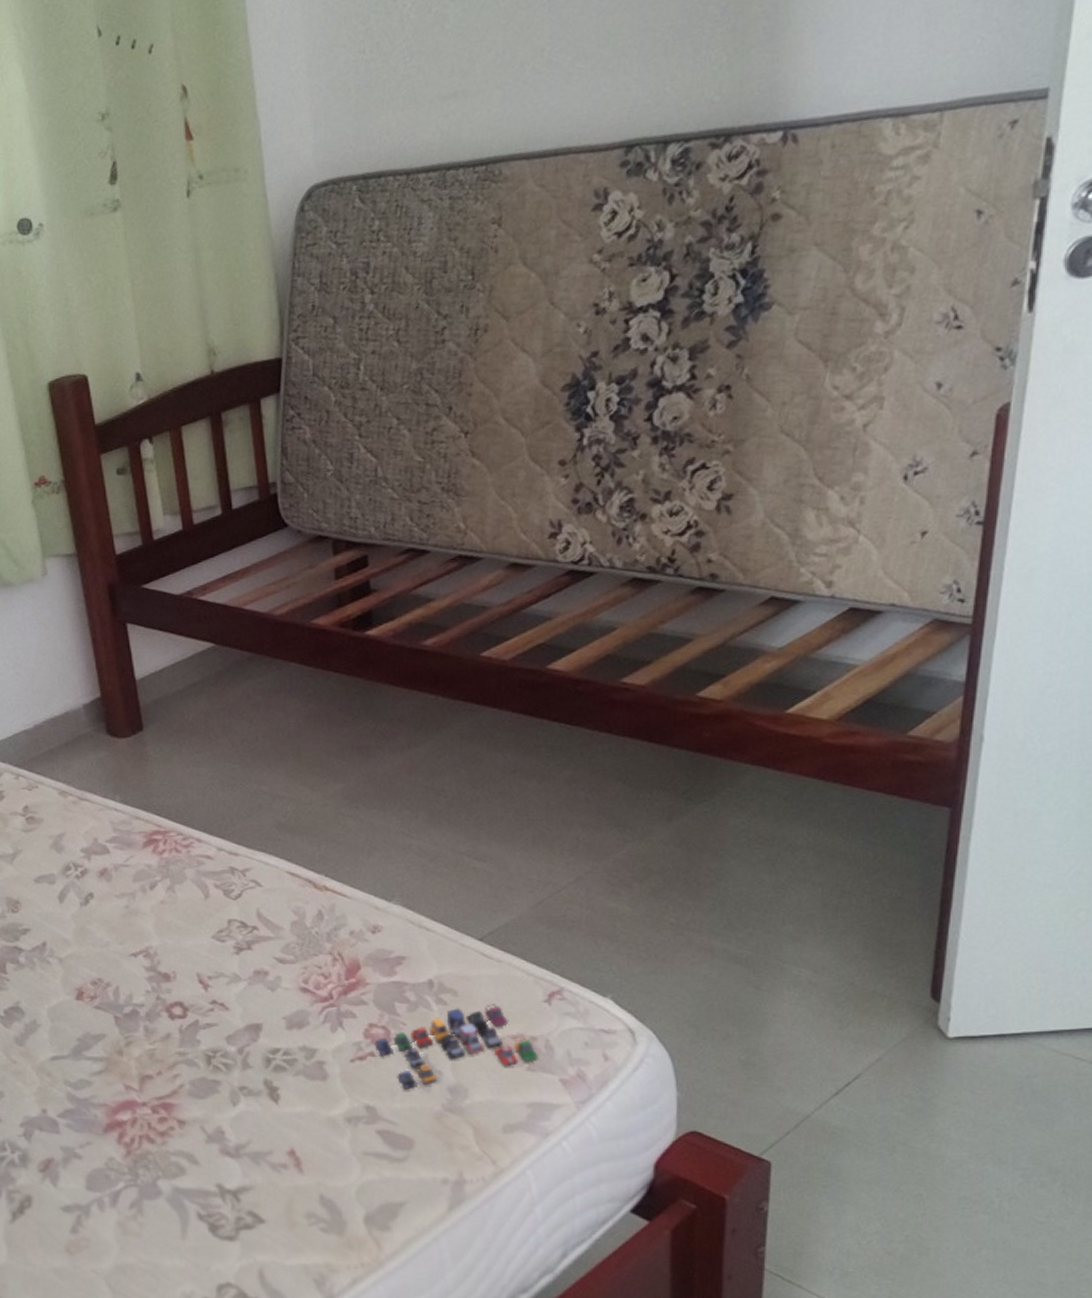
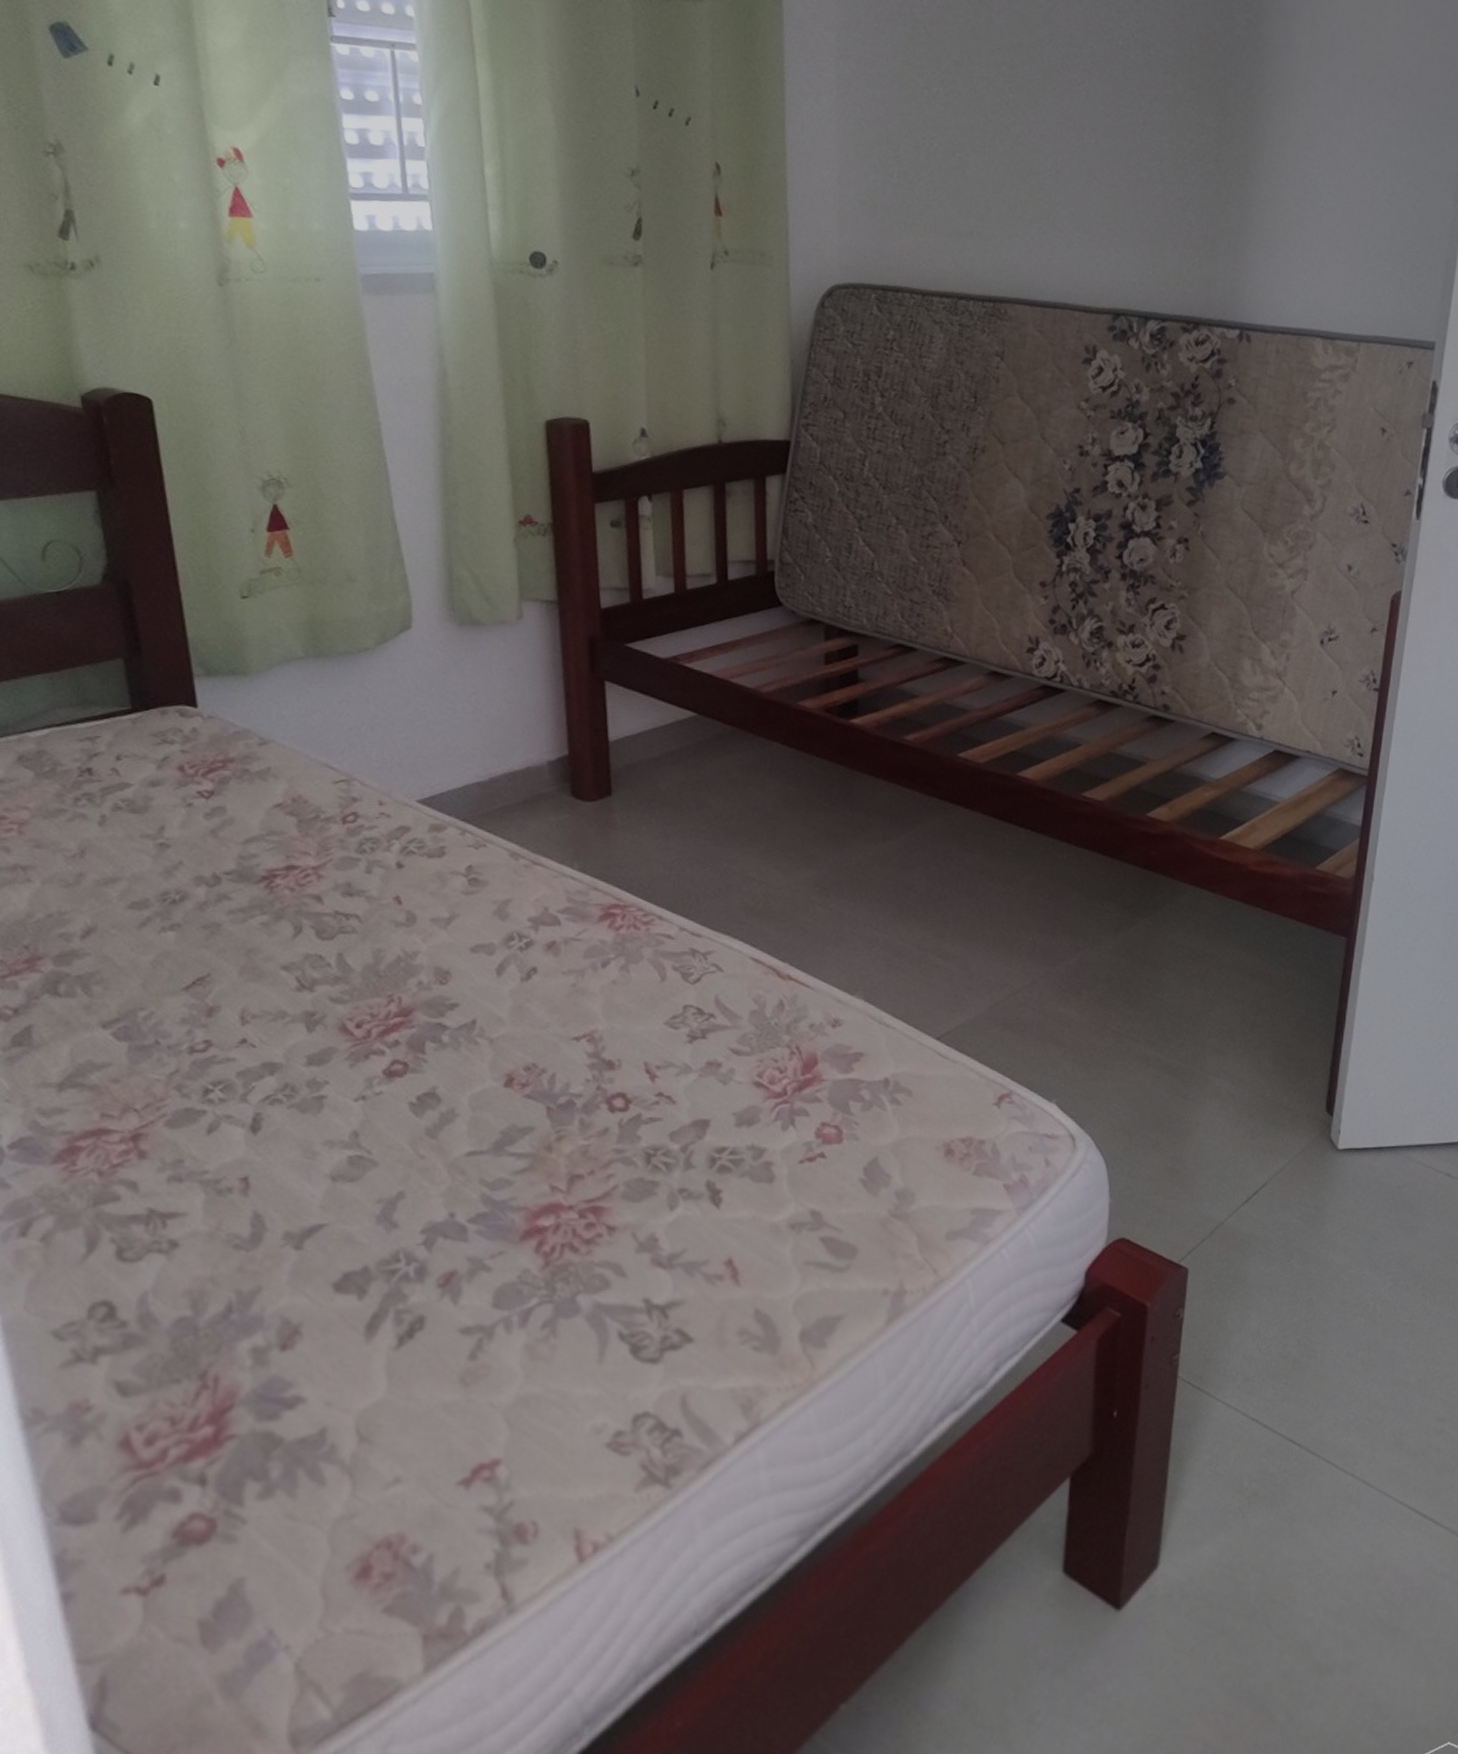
toy car set: present [374,1003,540,1090] -> none [825,1105,986,1194]

